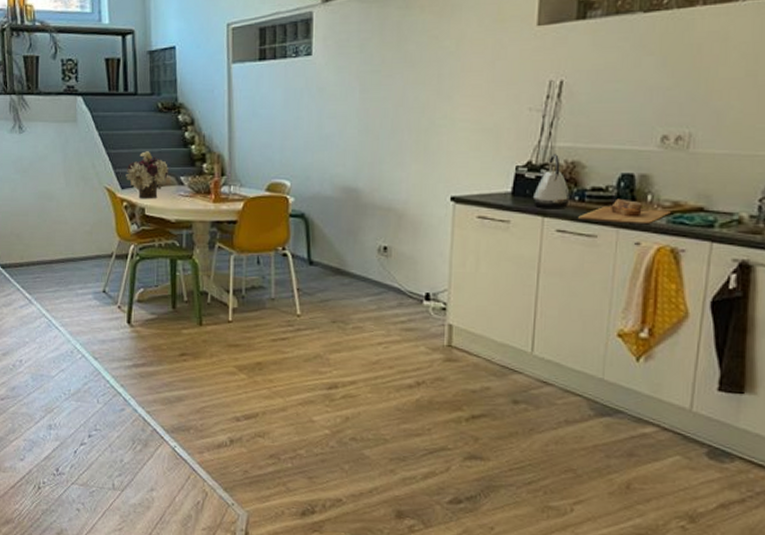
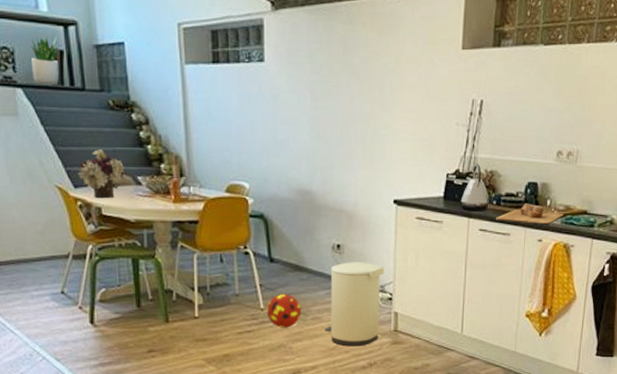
planter: none [92,46,115,93] -> present [31,36,59,86]
ball: none [303,299,342,337] -> present [266,293,302,328]
pedal bin: none [365,266,438,362] -> present [324,262,385,347]

